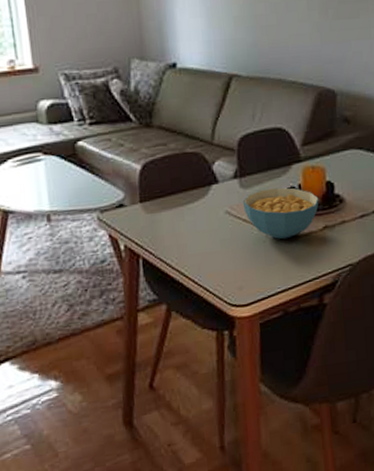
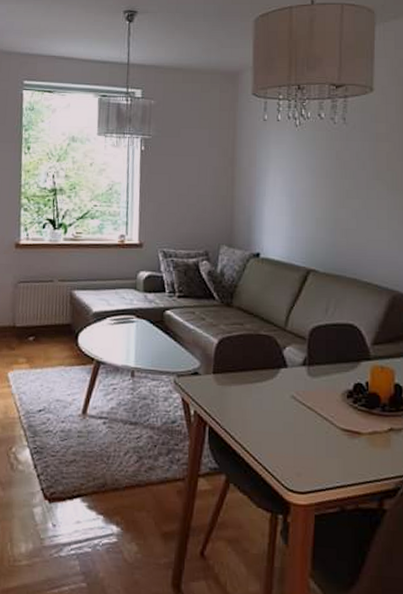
cereal bowl: present [242,187,319,240] -> none [308,380,386,434]

